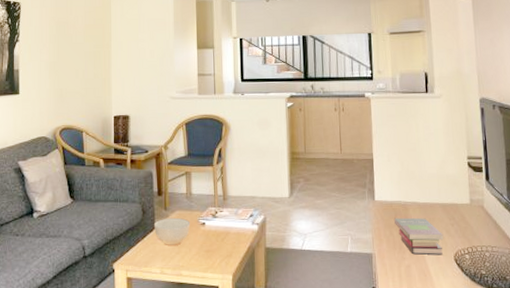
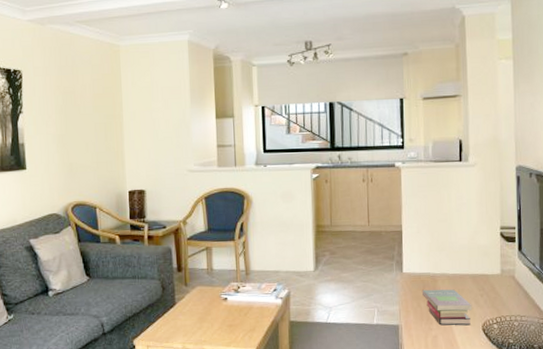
bowl: present [153,217,191,245] -> none [174,293,212,321]

